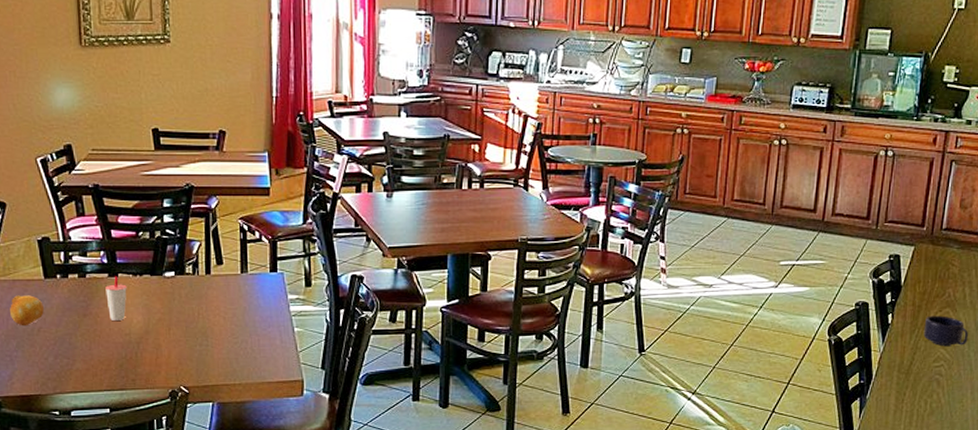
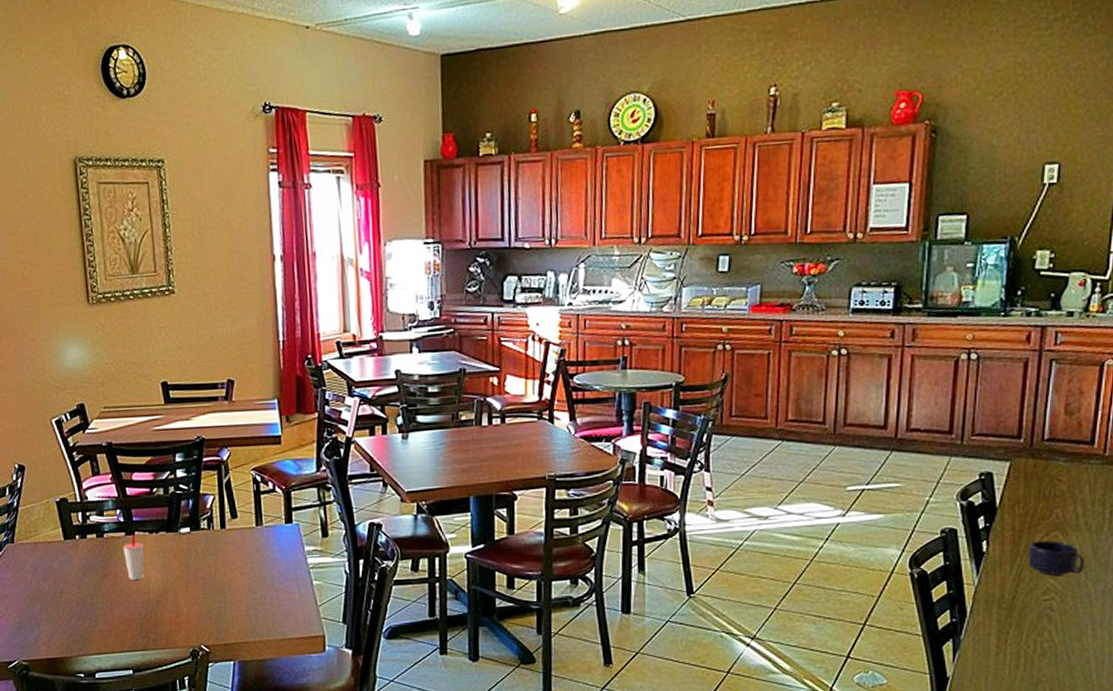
fruit: present [10,295,44,327] -> none [33,557,65,589]

